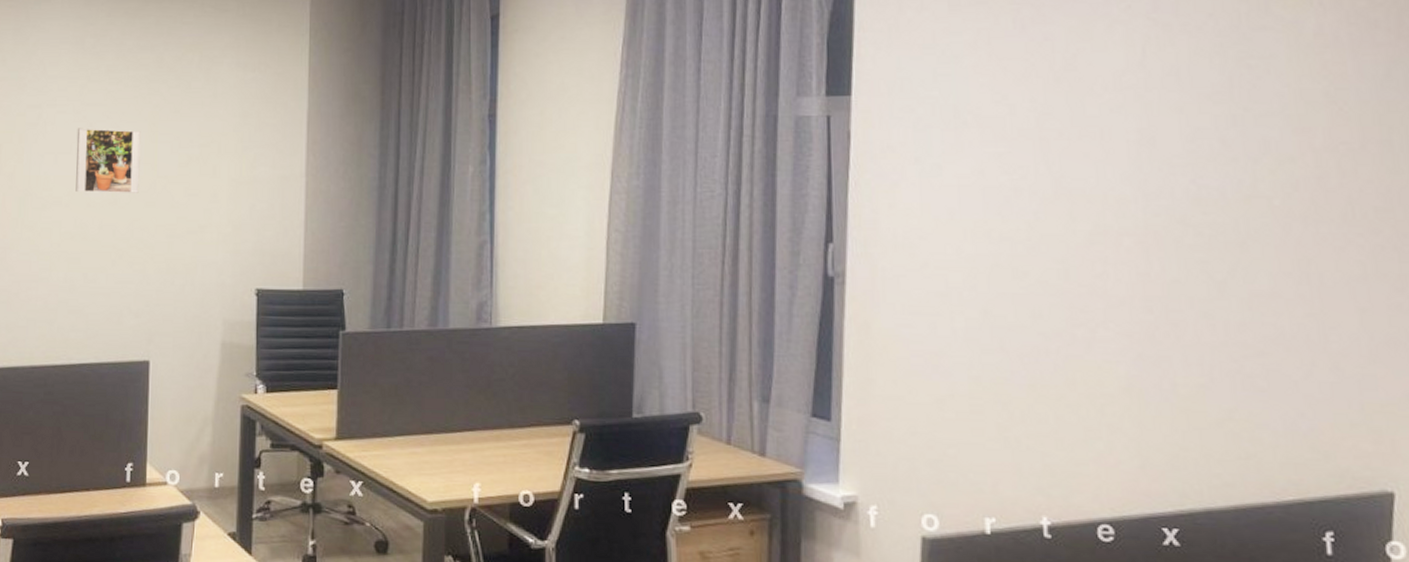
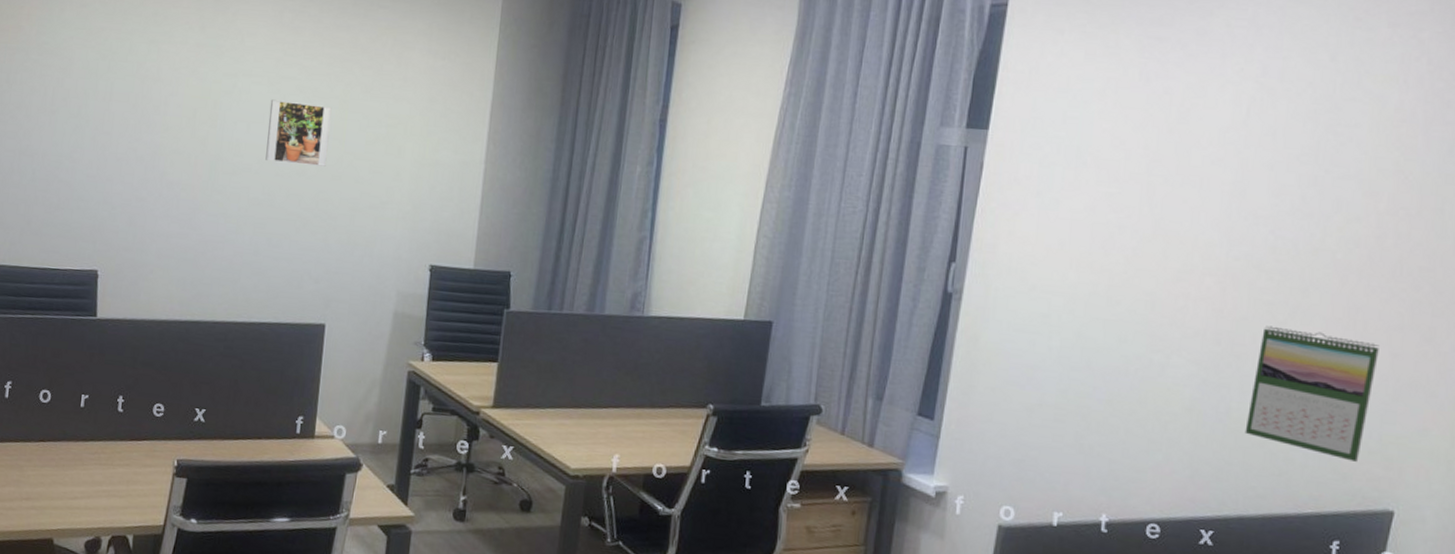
calendar: none [1197,287,1344,437] -> present [1245,325,1379,462]

